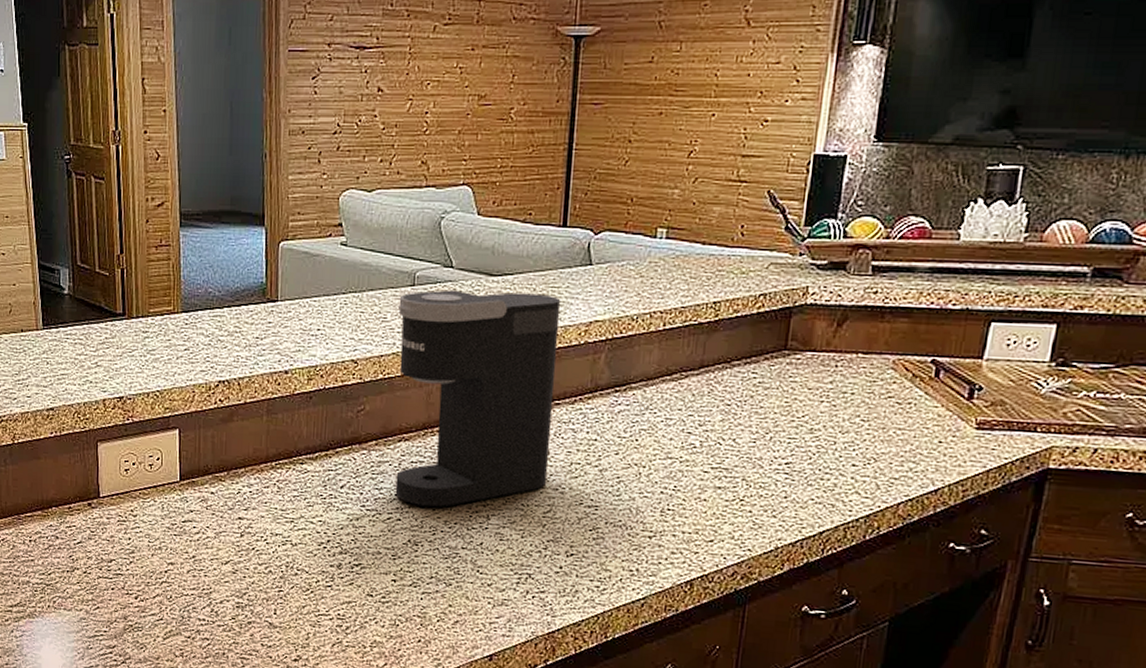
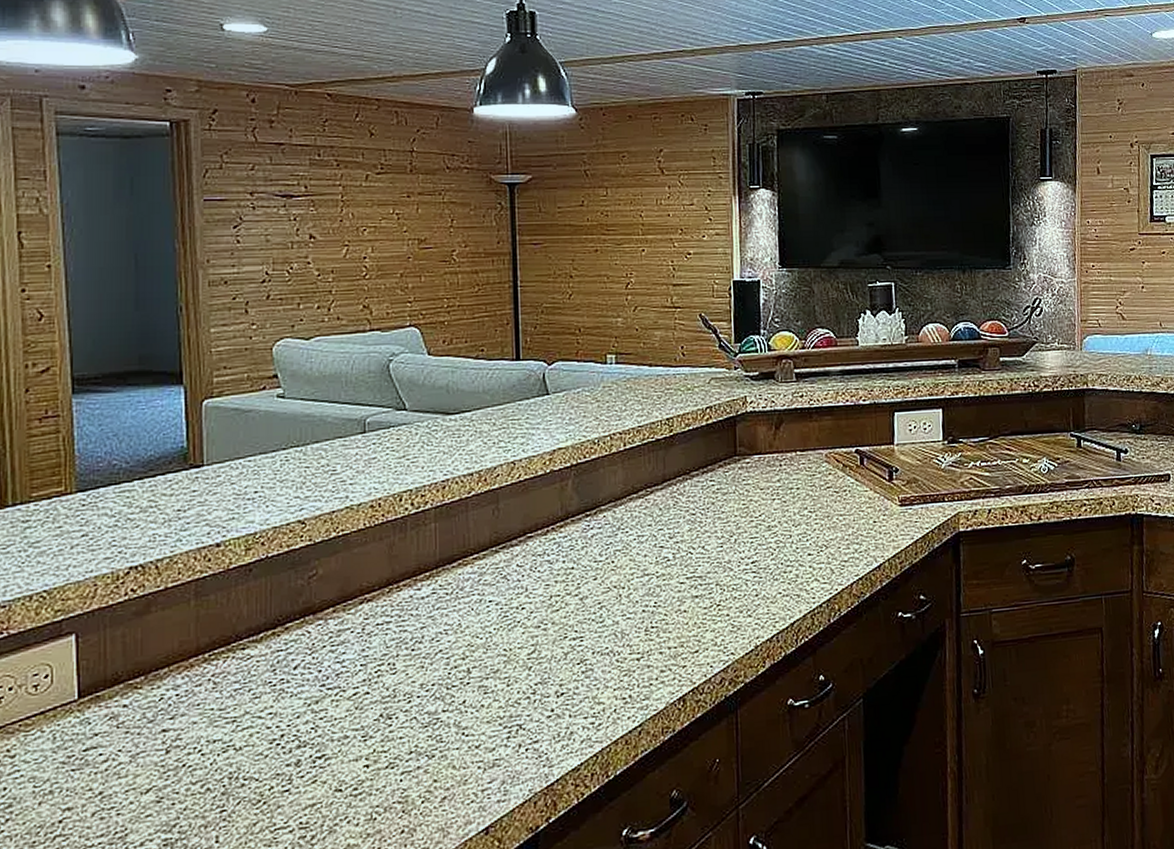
coffee maker: present [395,289,561,508] -> none [349,427,528,673]

